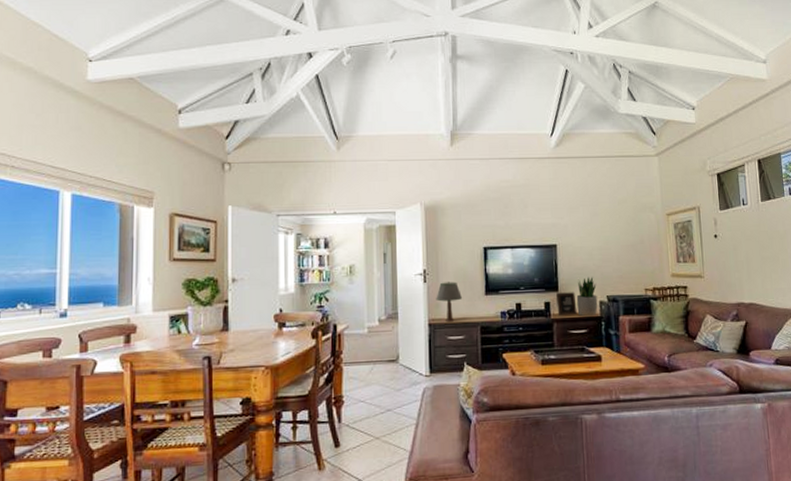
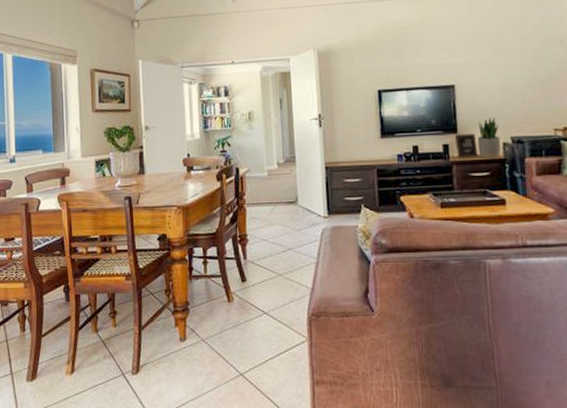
table lamp: present [436,282,462,322] -> none [331,125,357,165]

